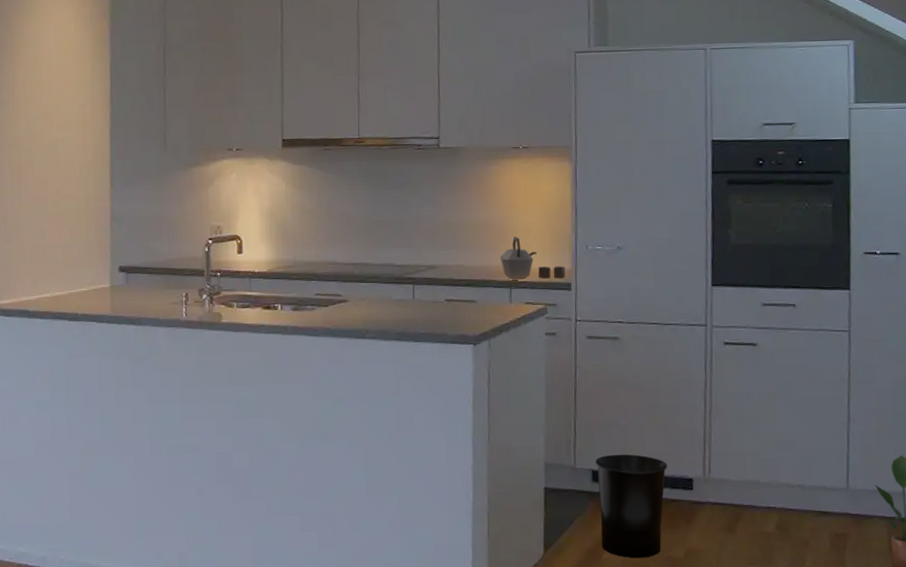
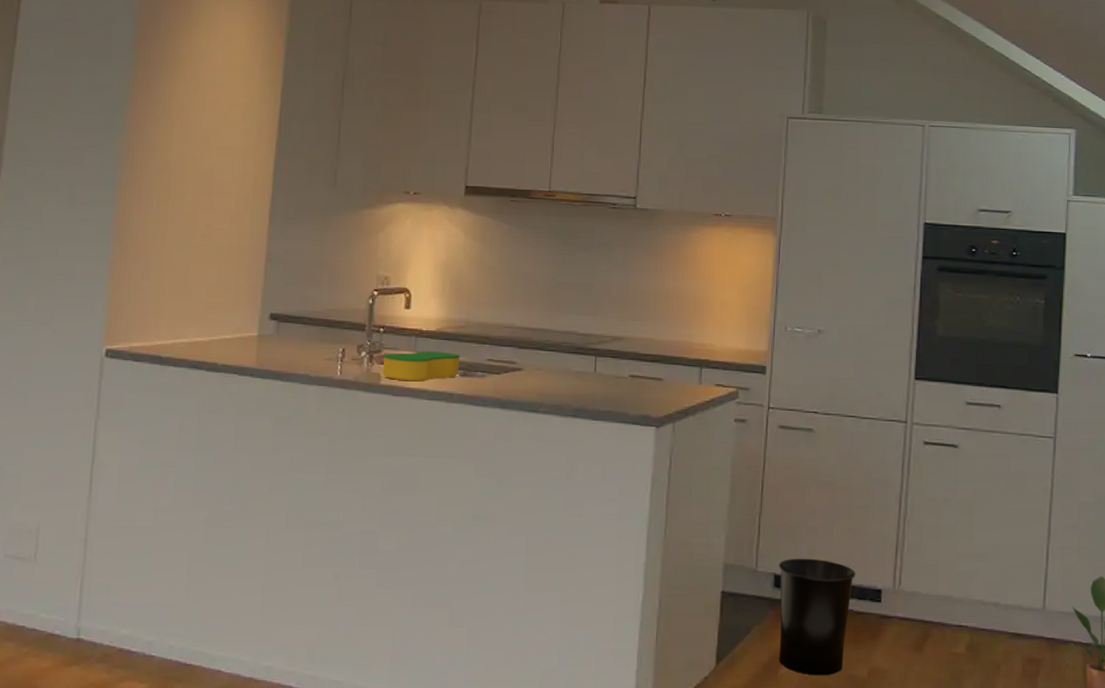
sponge: none [222,289,291,318] -> present [382,351,460,382]
kettle: present [500,236,565,280] -> none [692,311,761,361]

